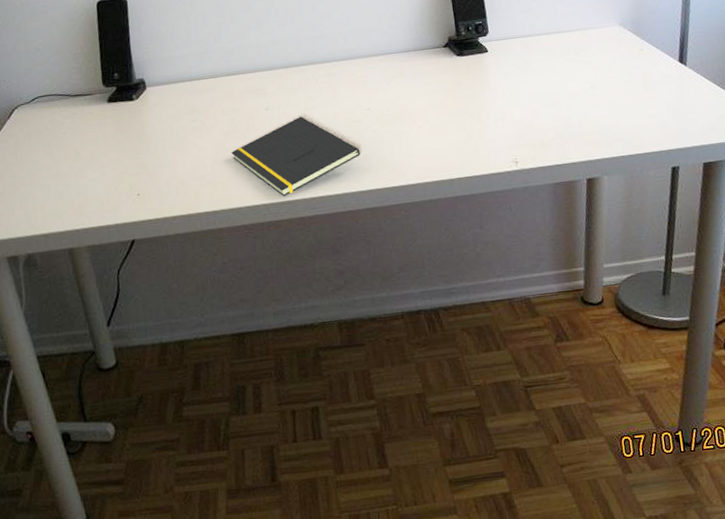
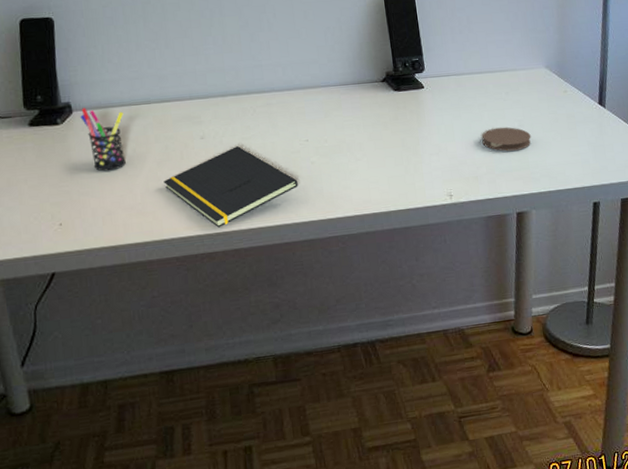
pen holder: none [153,83,196,144] -> present [80,108,126,172]
coaster: none [550,90,603,115] -> present [482,127,531,152]

